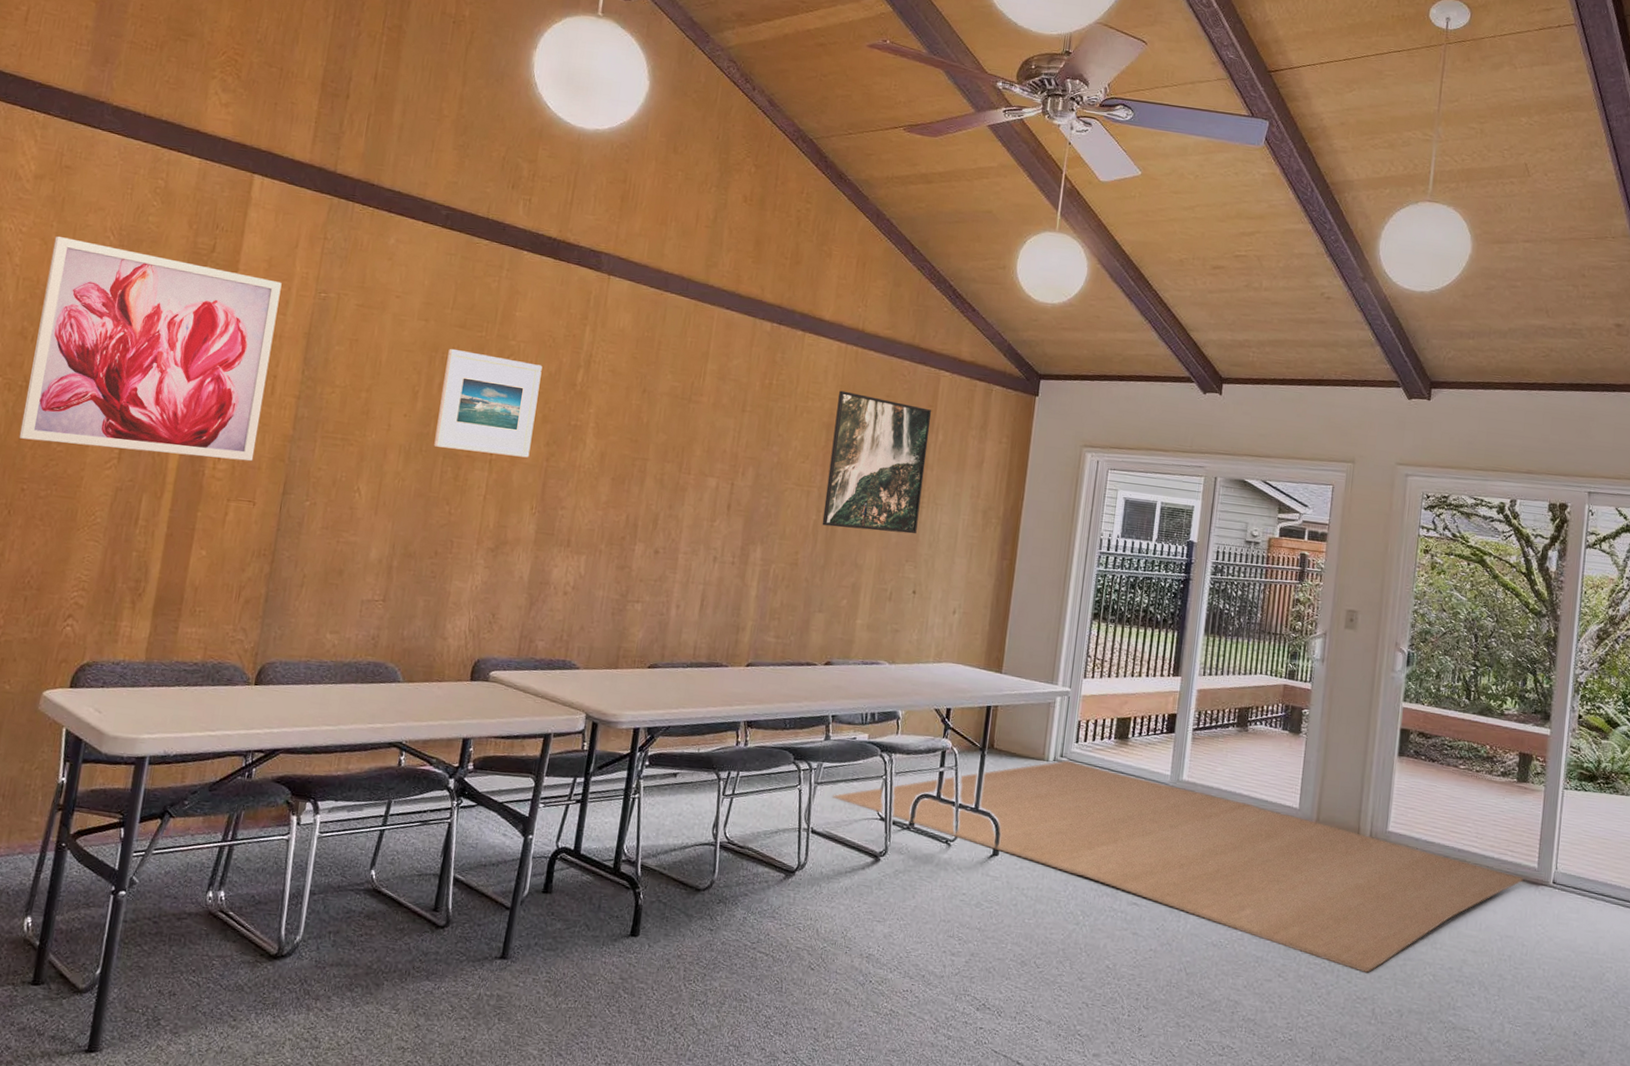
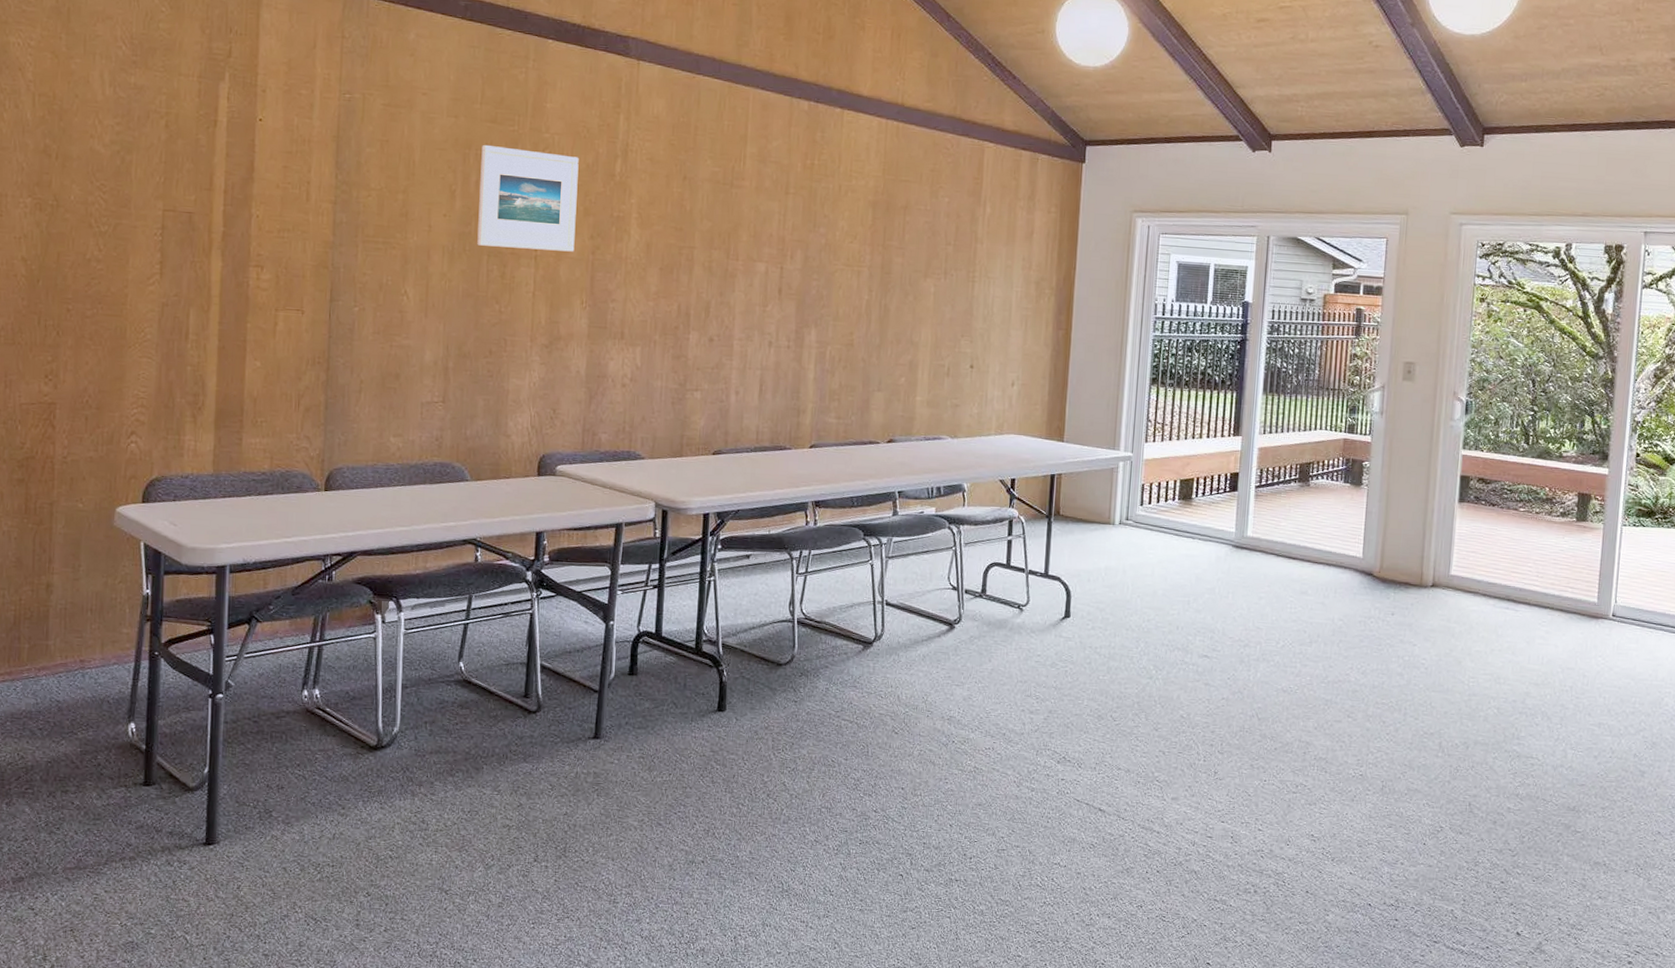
wall art: present [19,236,282,461] -> none [57,49,304,270]
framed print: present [822,390,932,534] -> none [874,167,978,309]
rug: present [832,760,1524,973] -> none [904,523,1584,709]

